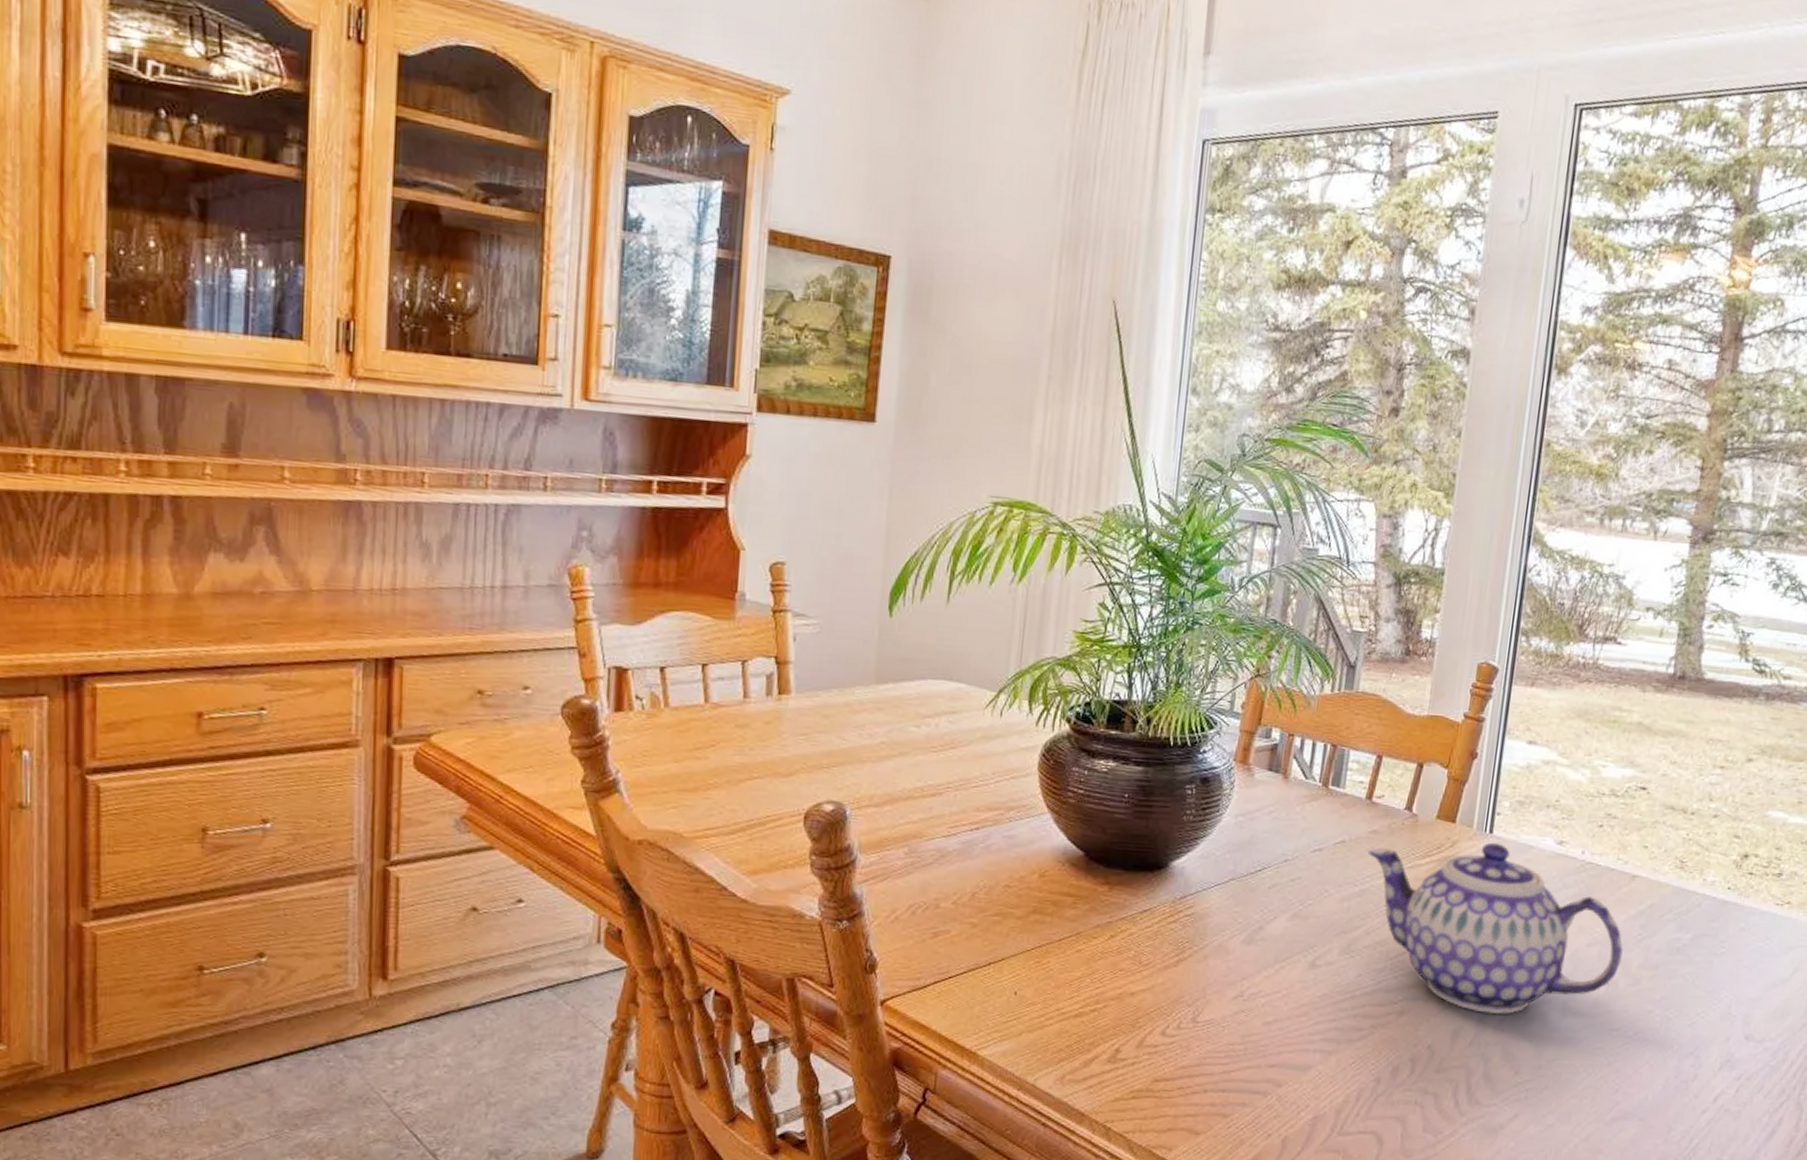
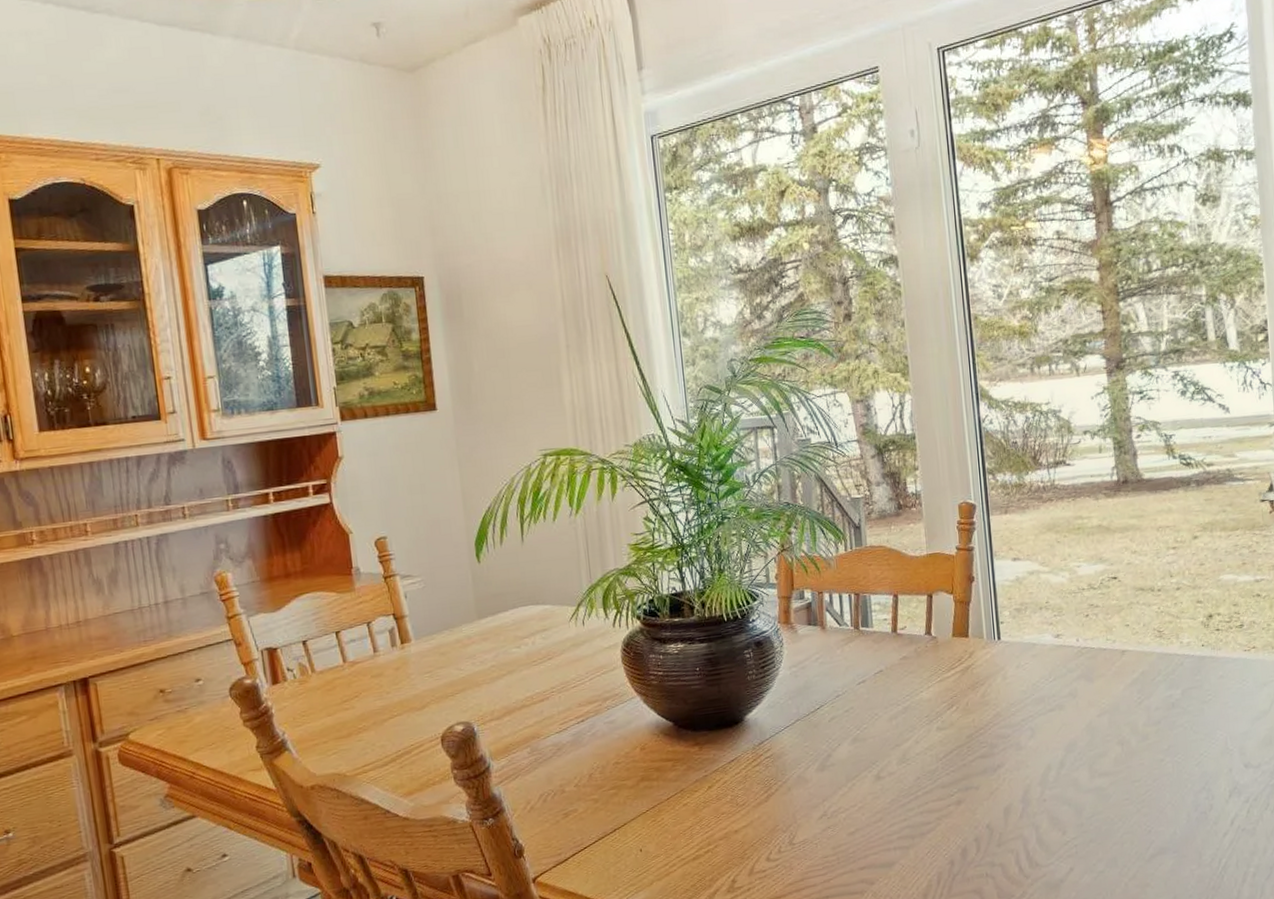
teapot: present [1367,842,1624,1015] -> none [902,646,1129,789]

